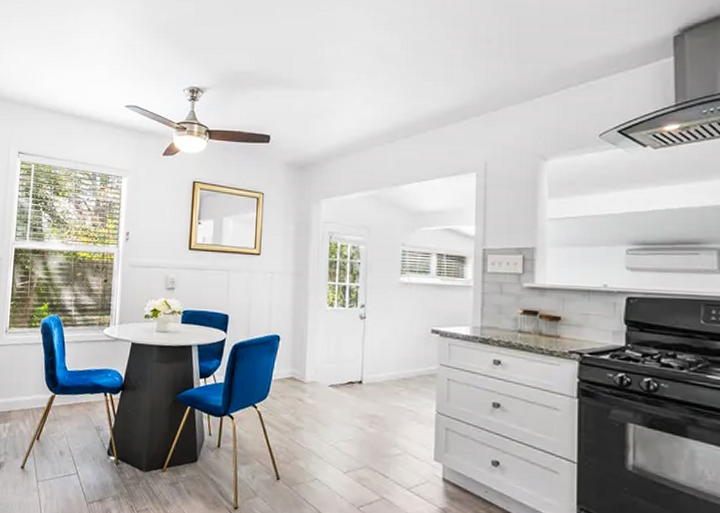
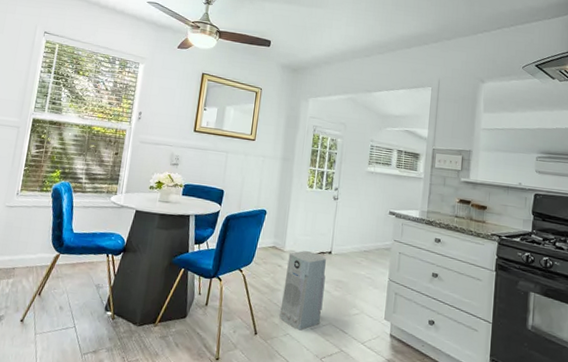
air purifier: none [304,381,357,475] -> present [279,251,326,331]

